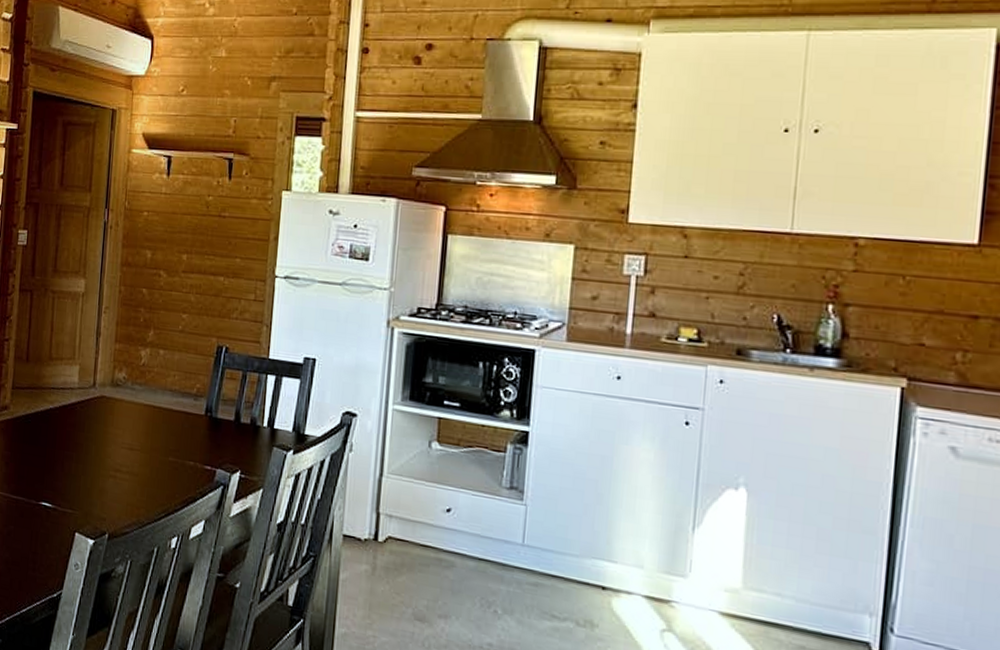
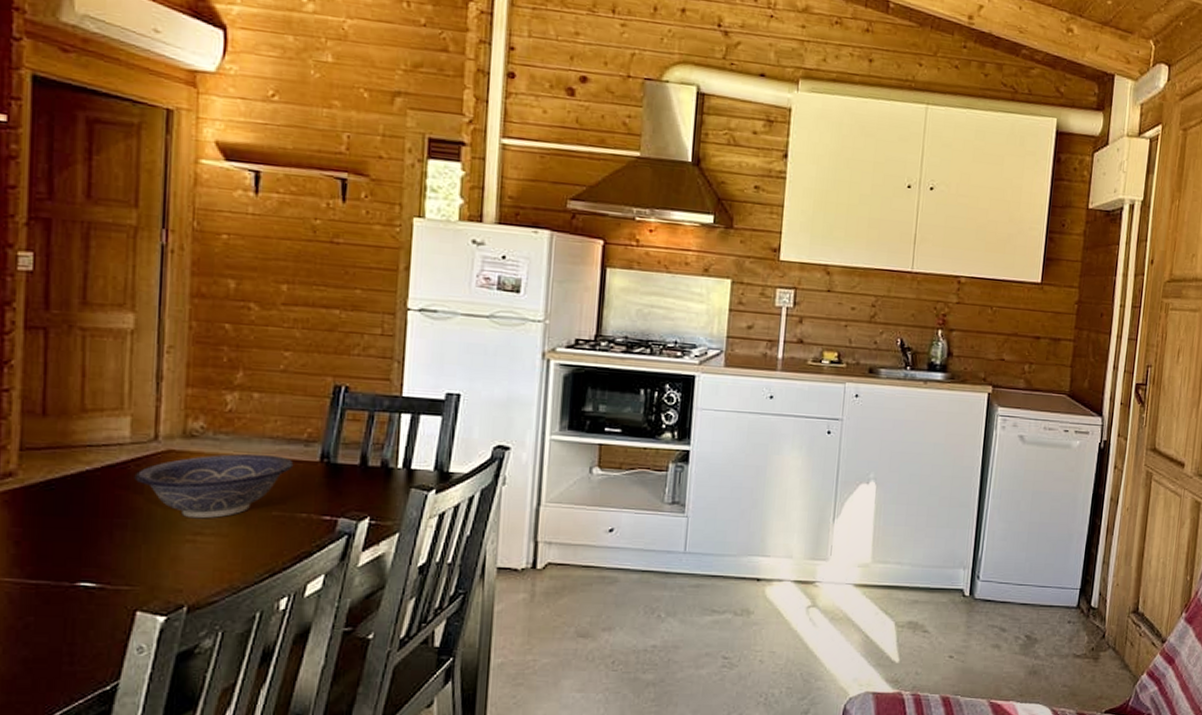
decorative bowl: none [79,402,186,459] -> present [134,453,294,519]

